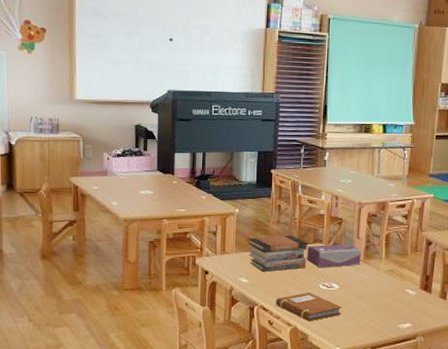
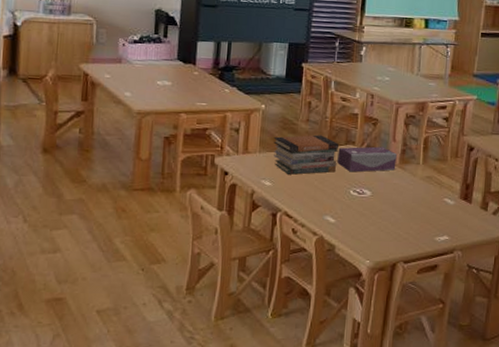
notebook: present [275,293,343,322] -> none [300,199,374,231]

